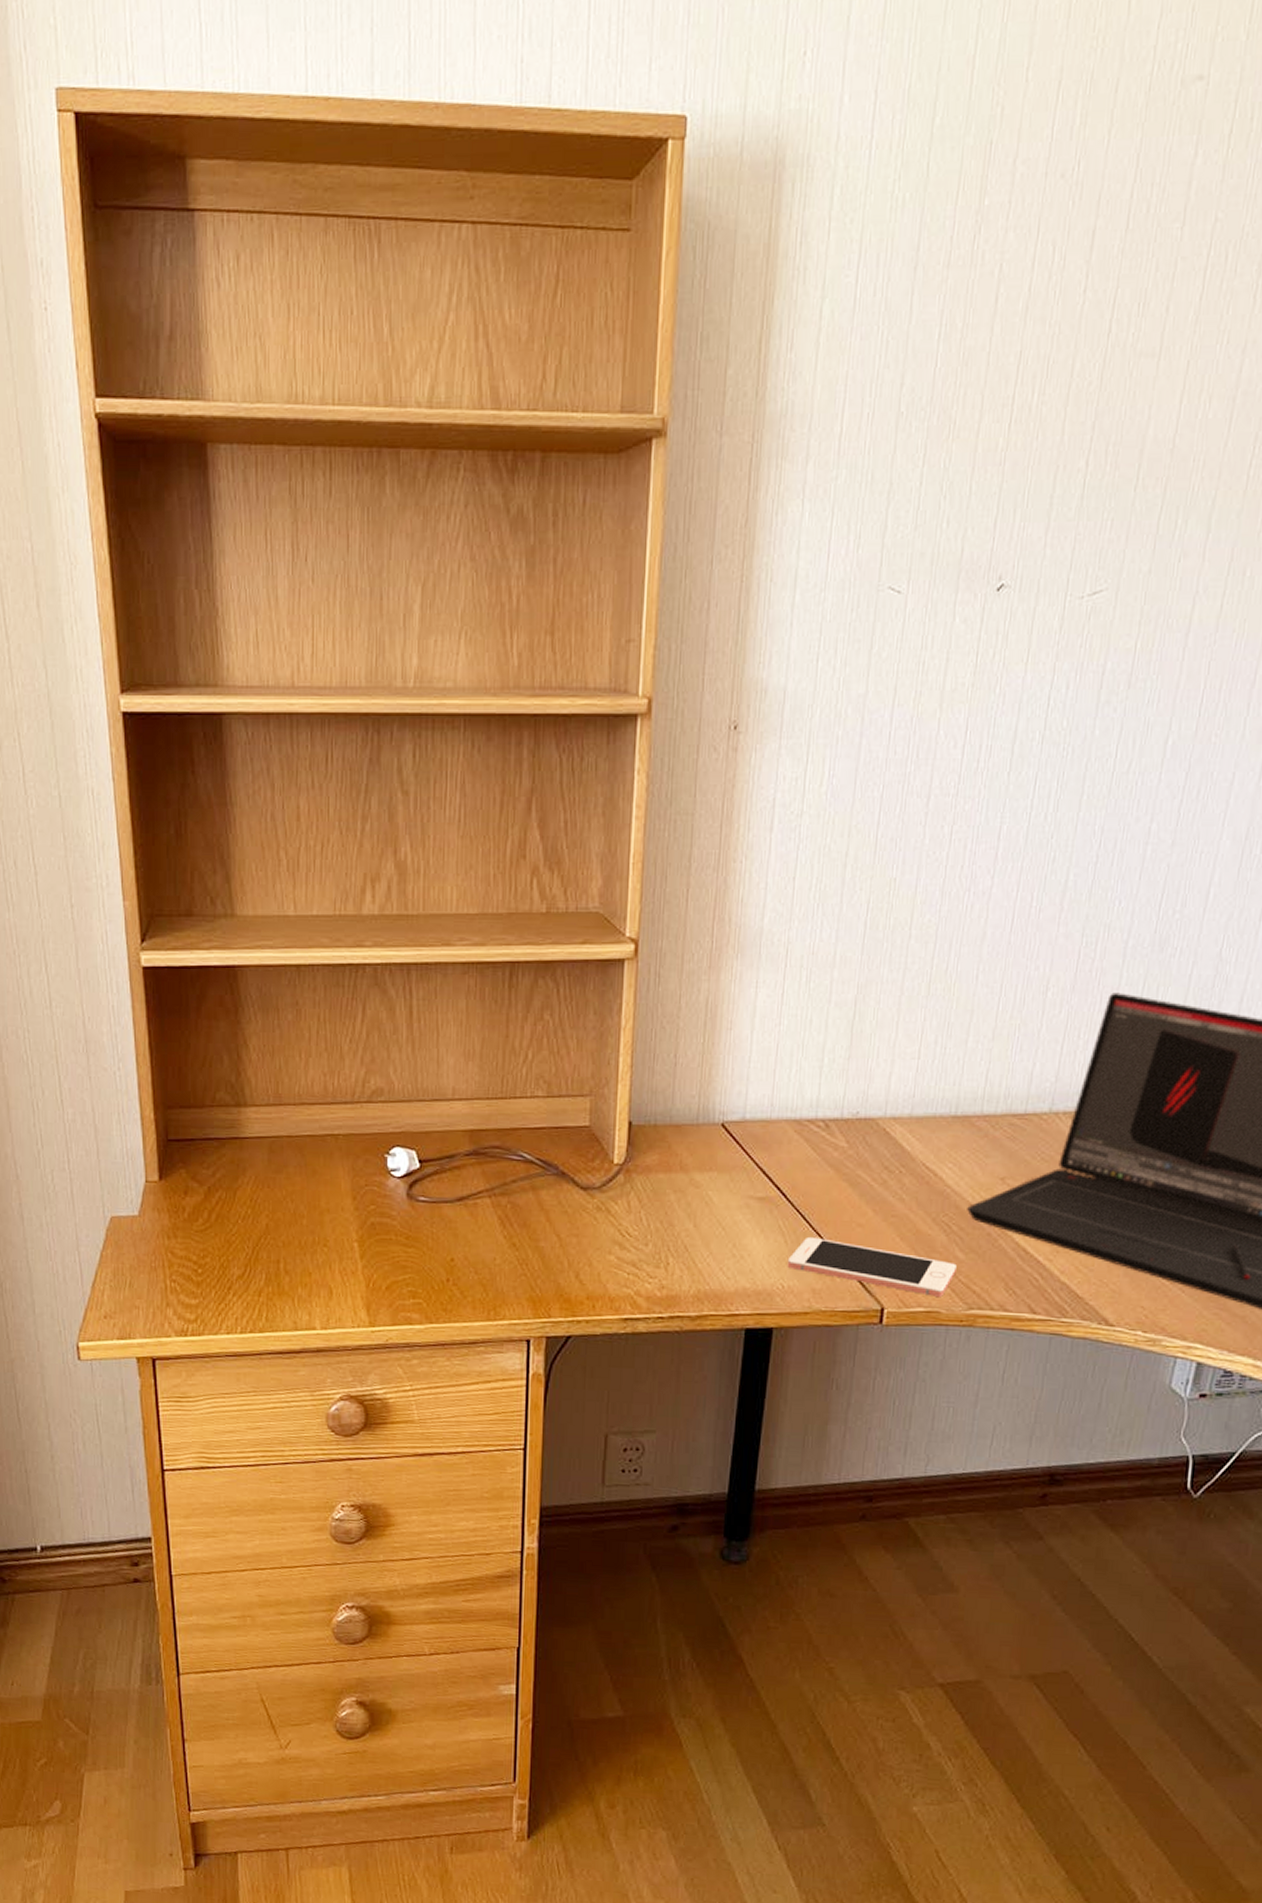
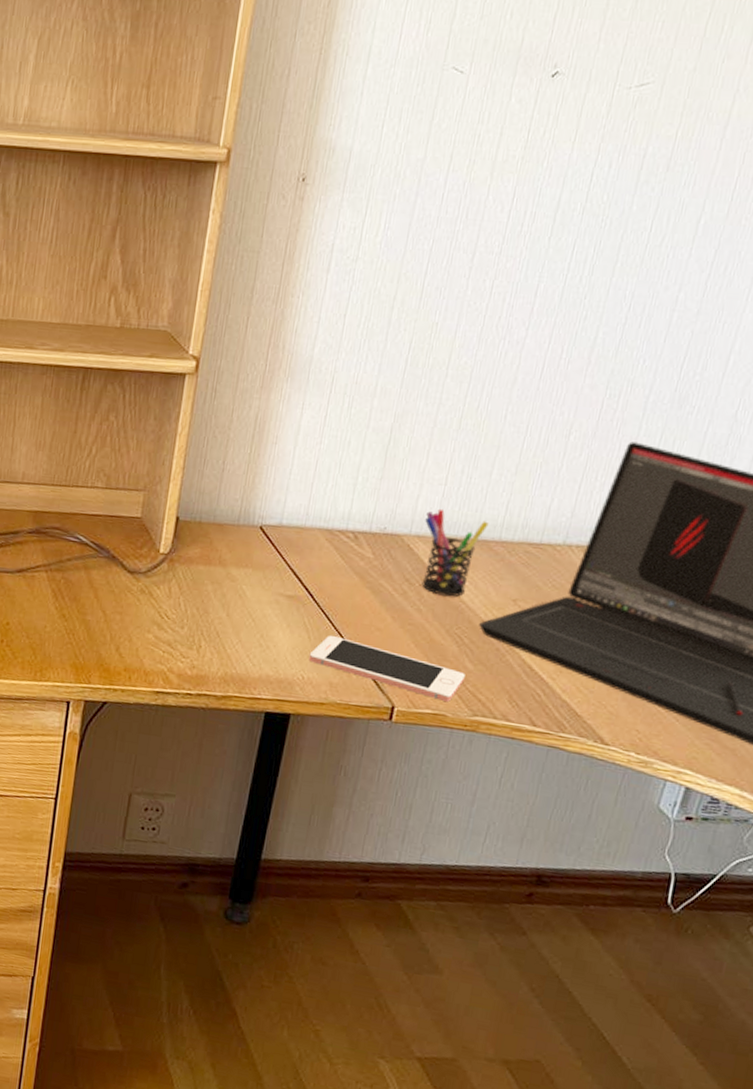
pen holder: none [899,1085,969,1182] -> present [422,508,489,597]

